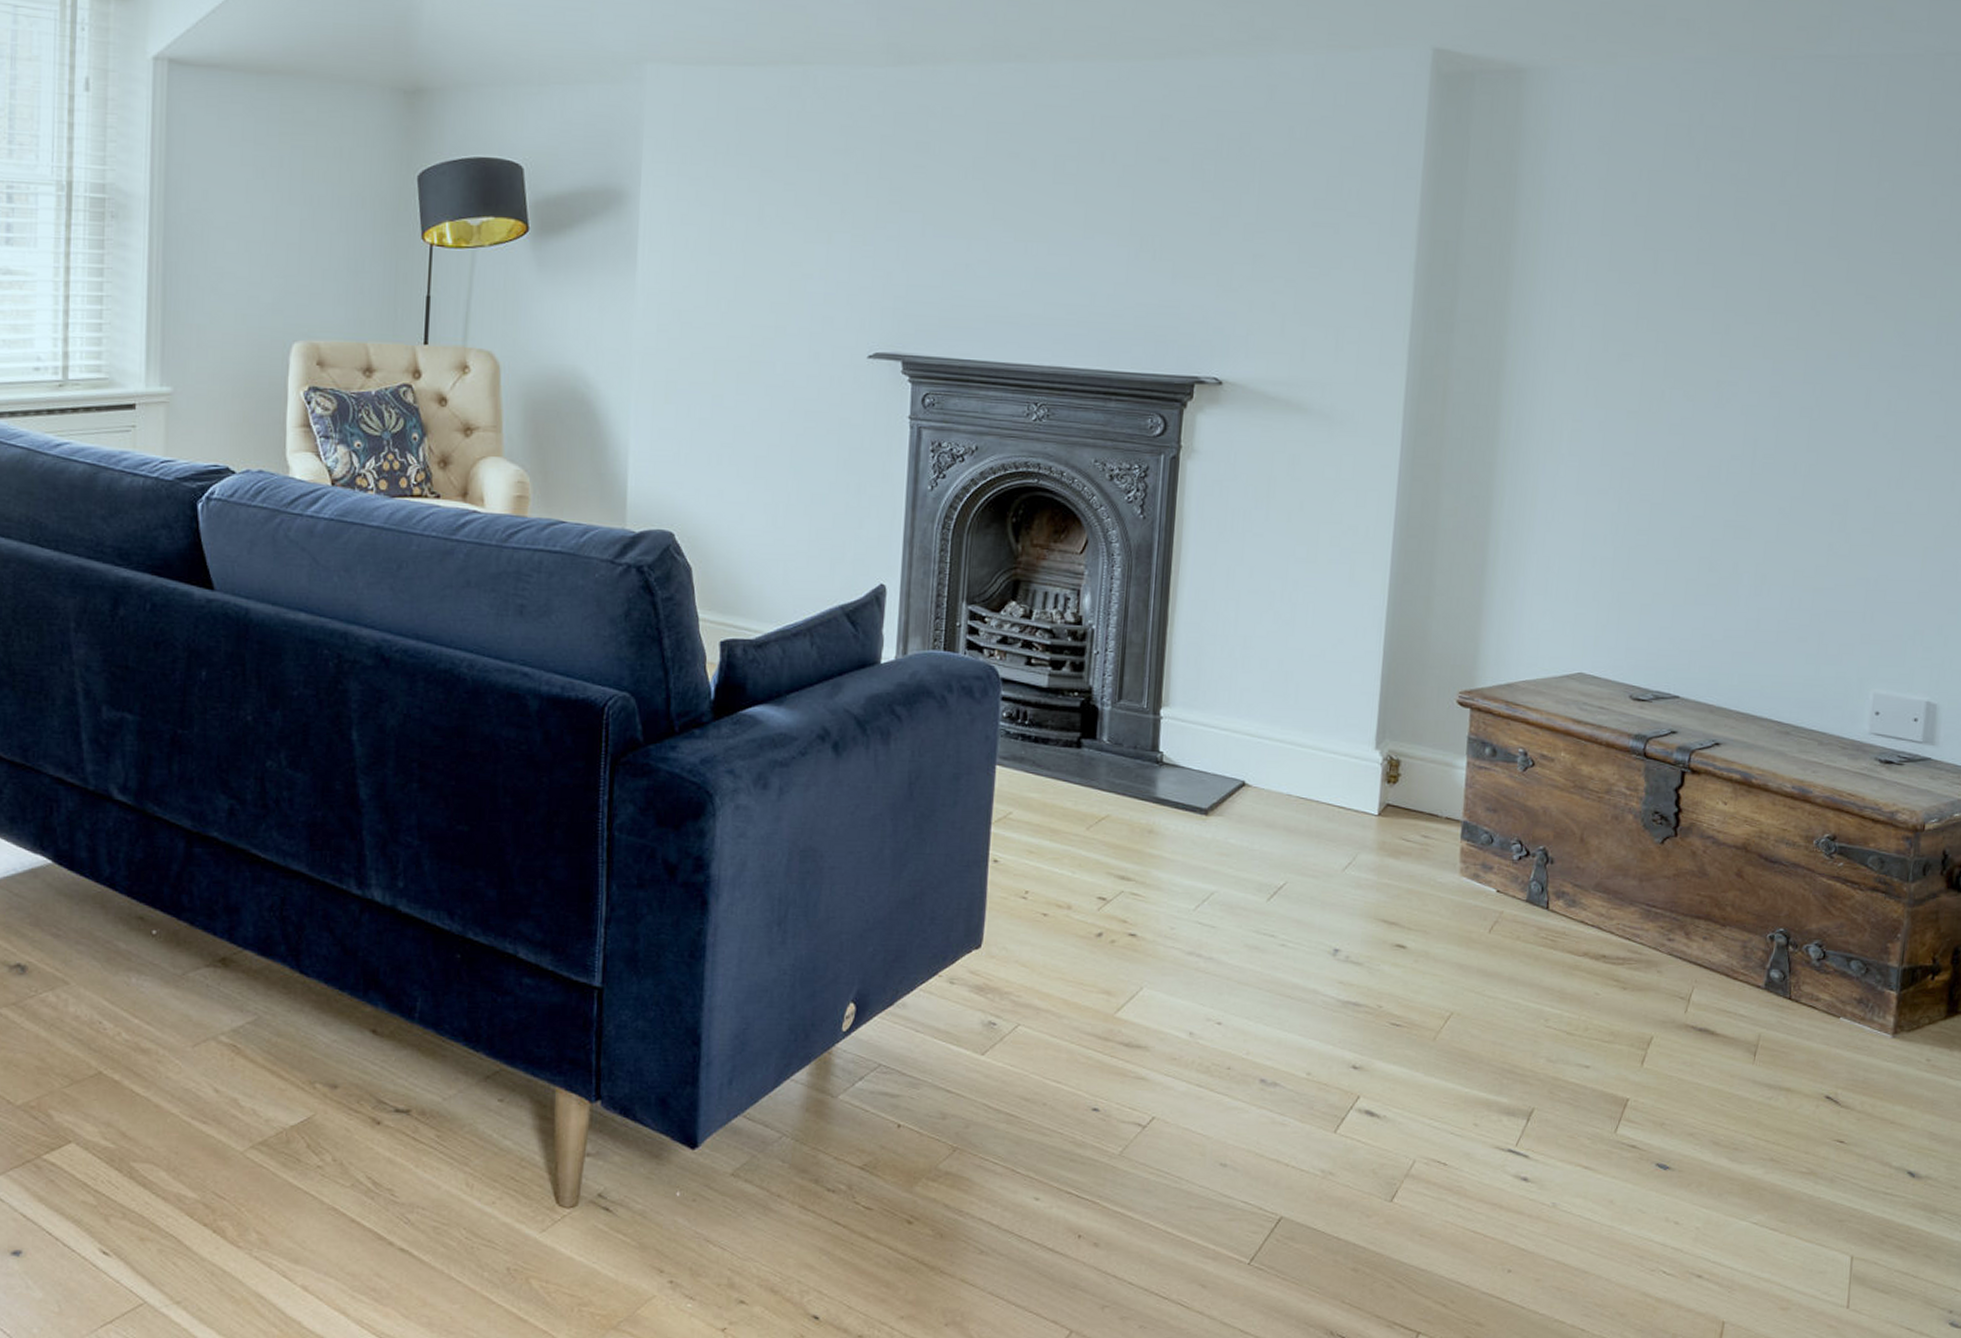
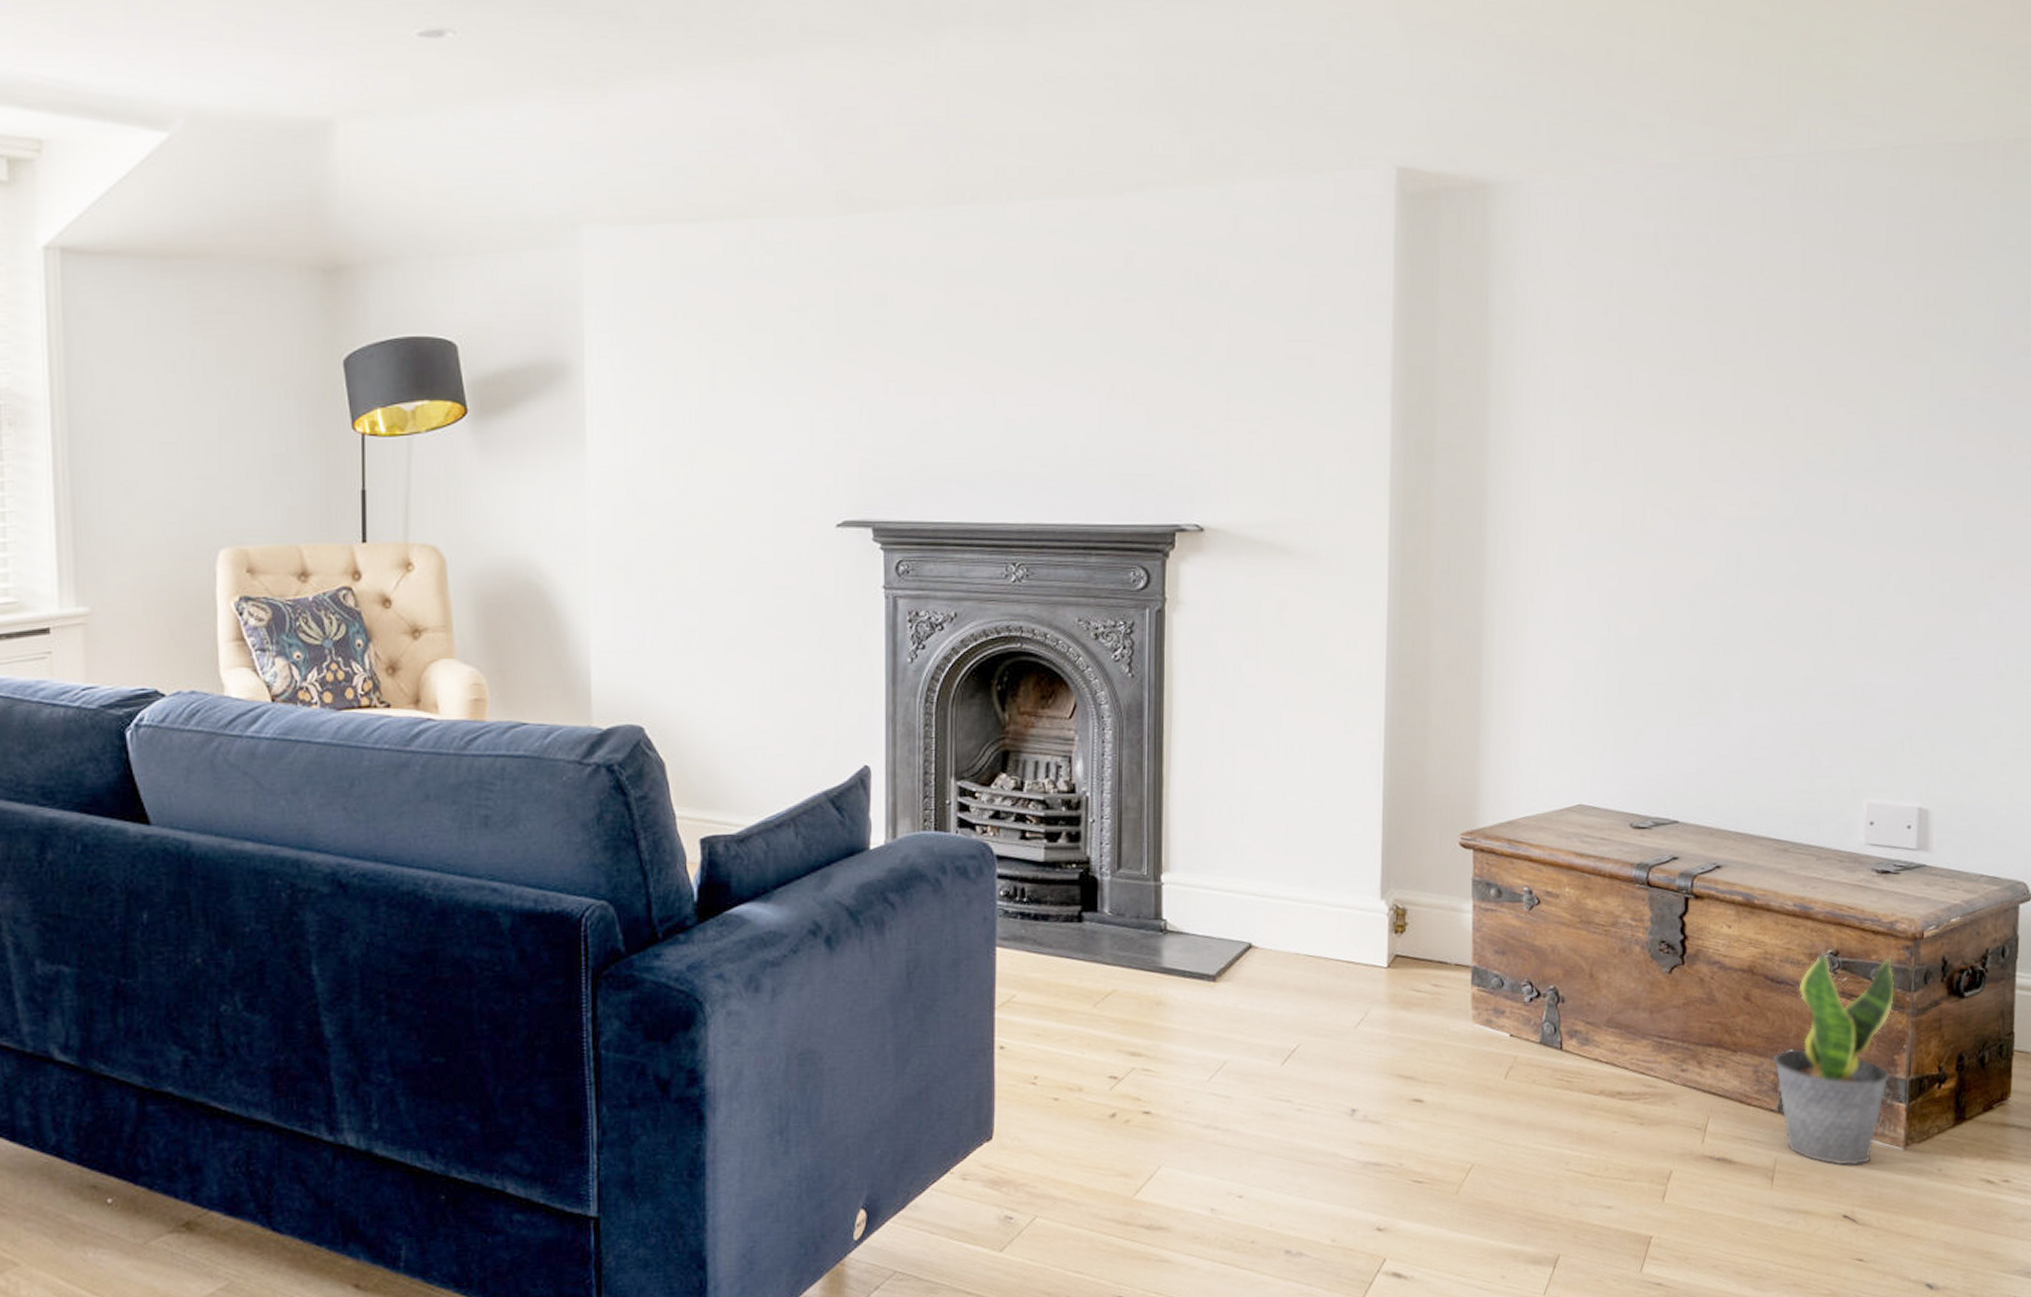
potted plant: none [1761,837,1892,1048] -> present [1772,953,1895,1166]

